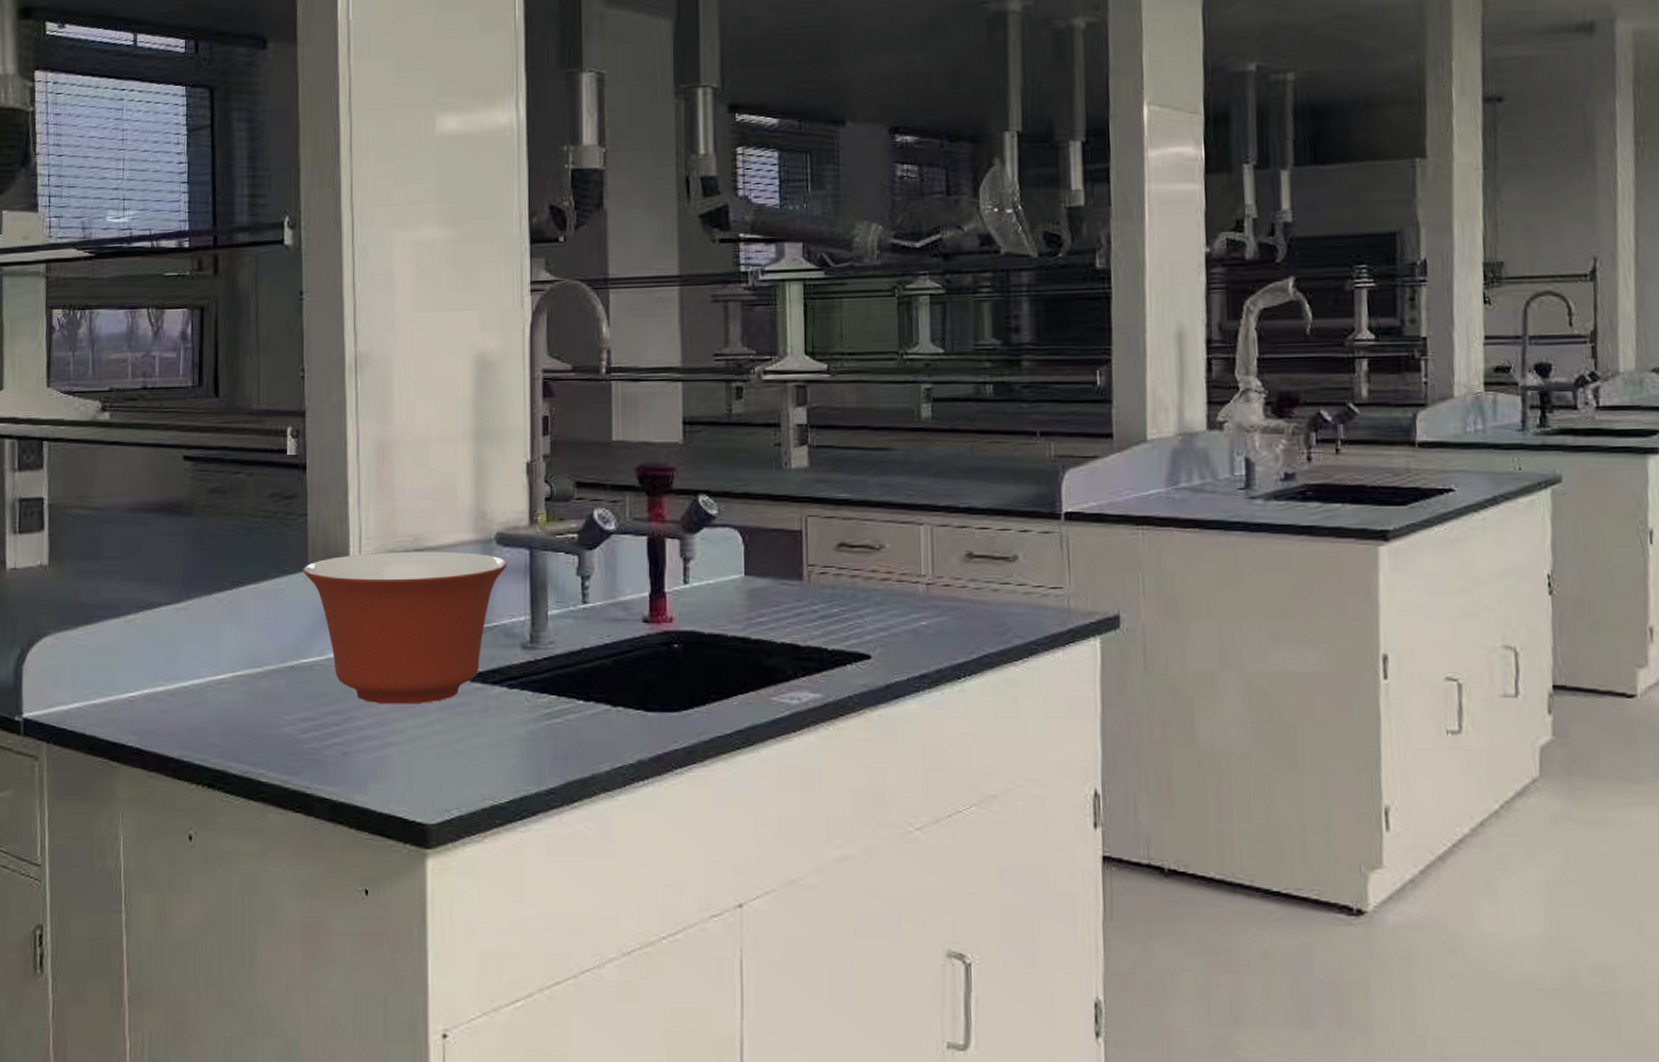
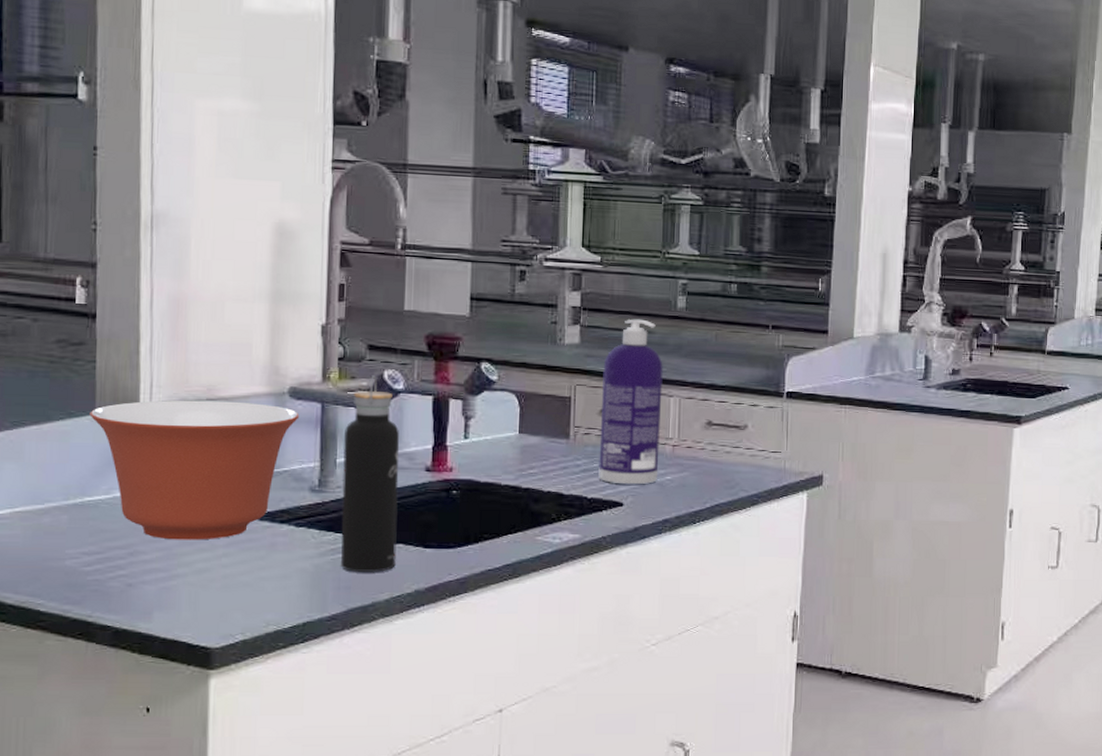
water bottle: none [554,515,615,741] -> present [341,375,400,573]
spray bottle: none [837,434,911,633] -> present [598,319,663,485]

